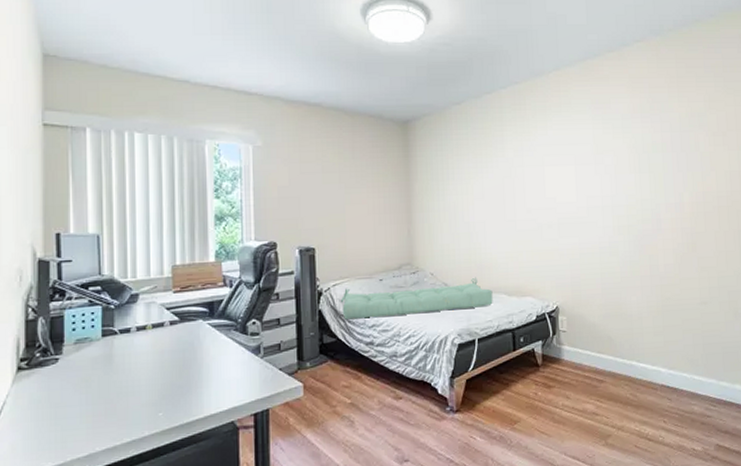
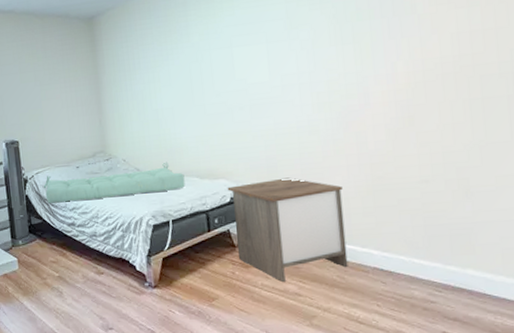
nightstand: none [534,296,640,401] -> present [227,177,348,282]

